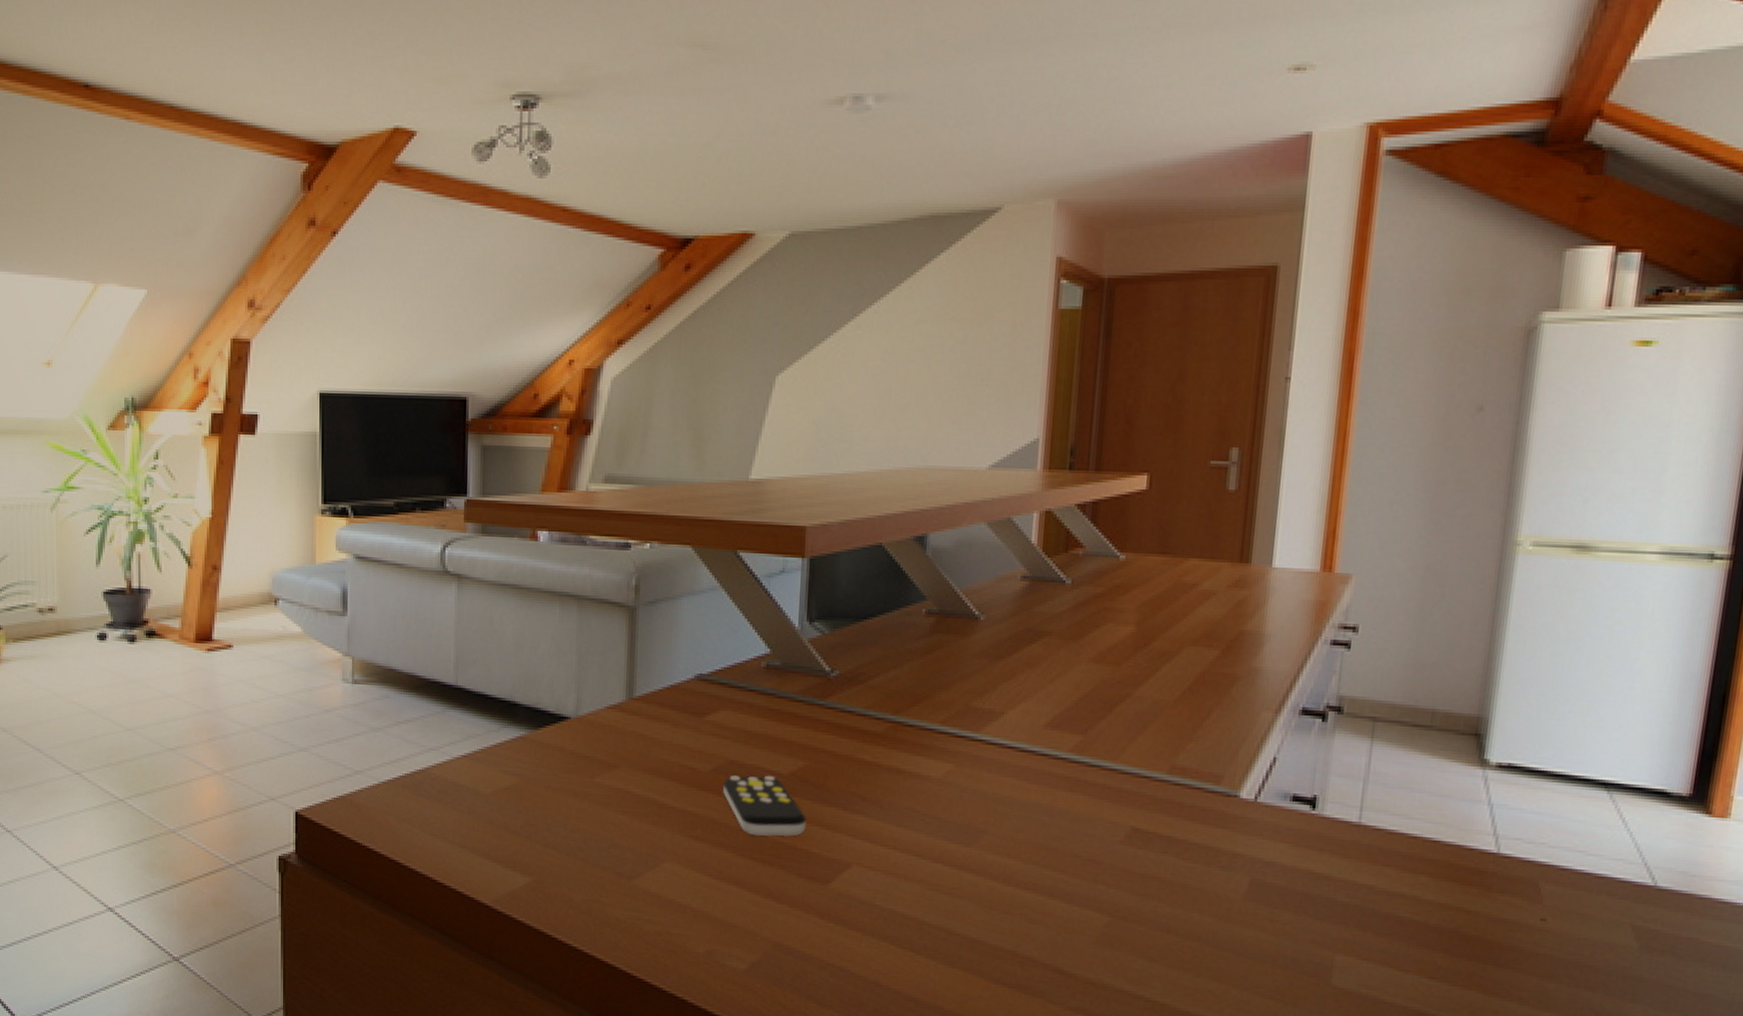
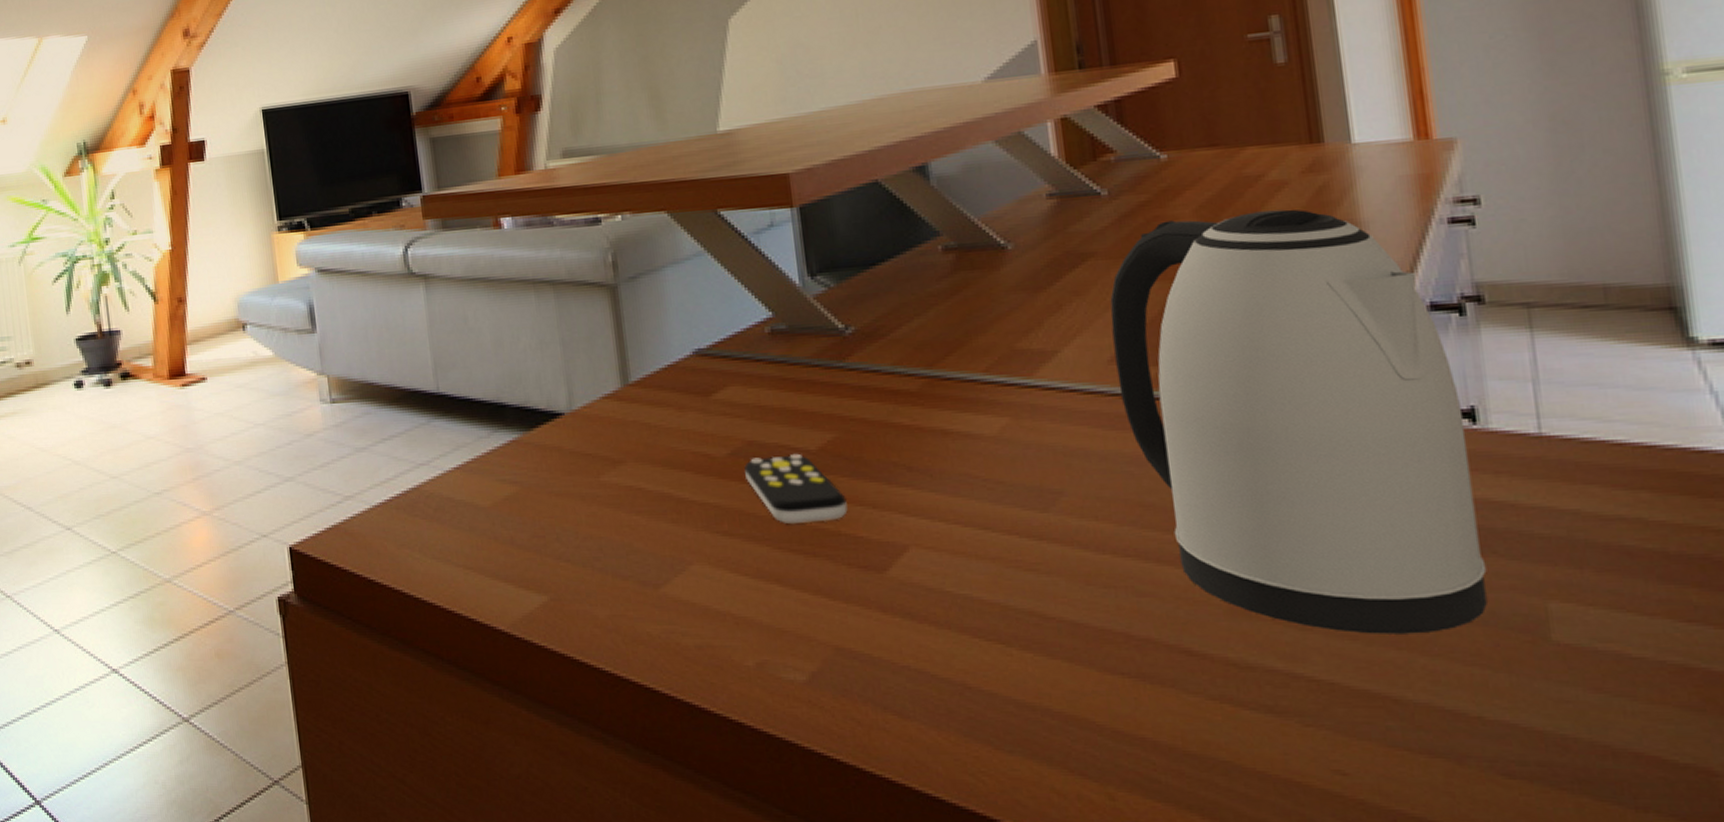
kettle: none [1048,612,1308,971] -> present [1110,209,1487,634]

